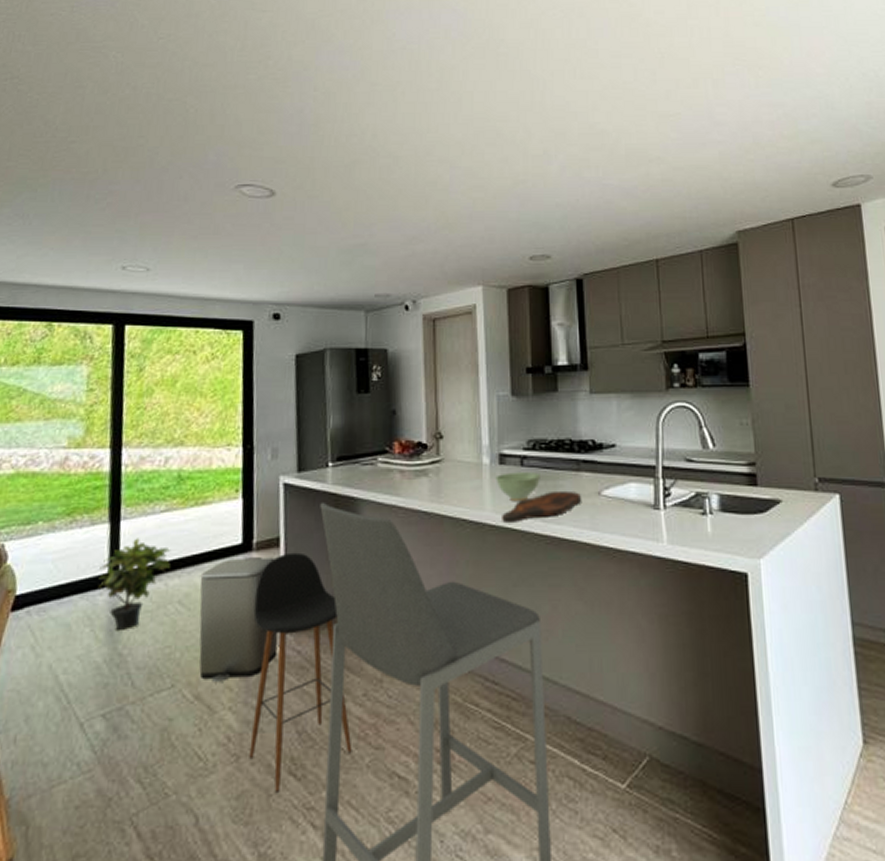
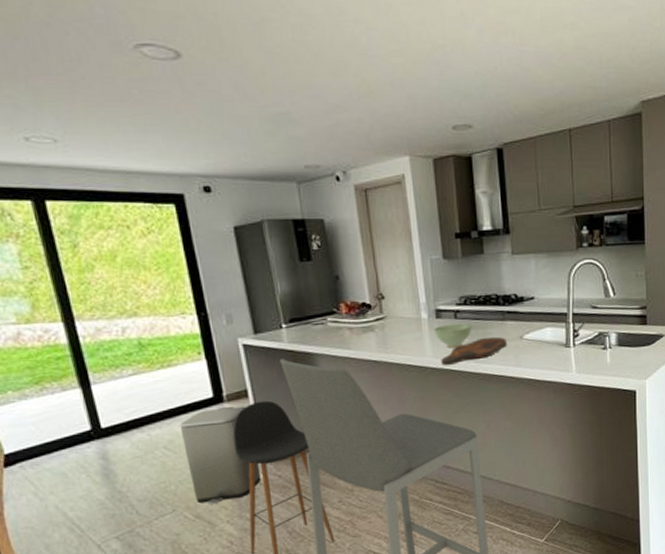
potted plant: present [98,538,170,630] -> none [81,399,149,474]

